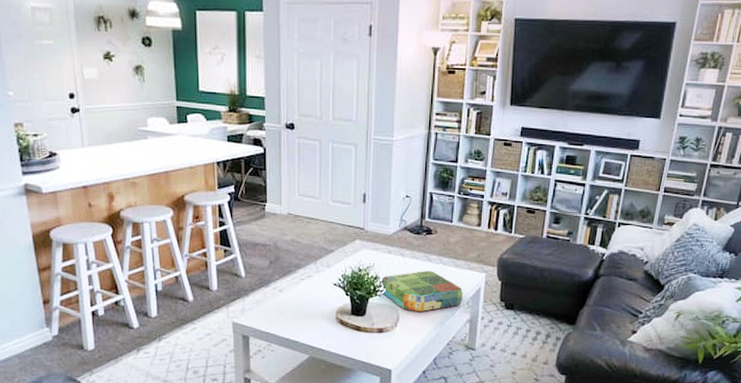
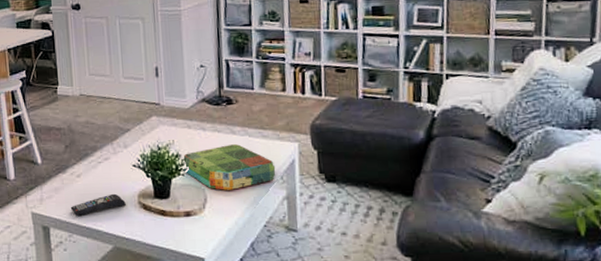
remote control: none [271,309,324,327] -> present [70,193,126,216]

